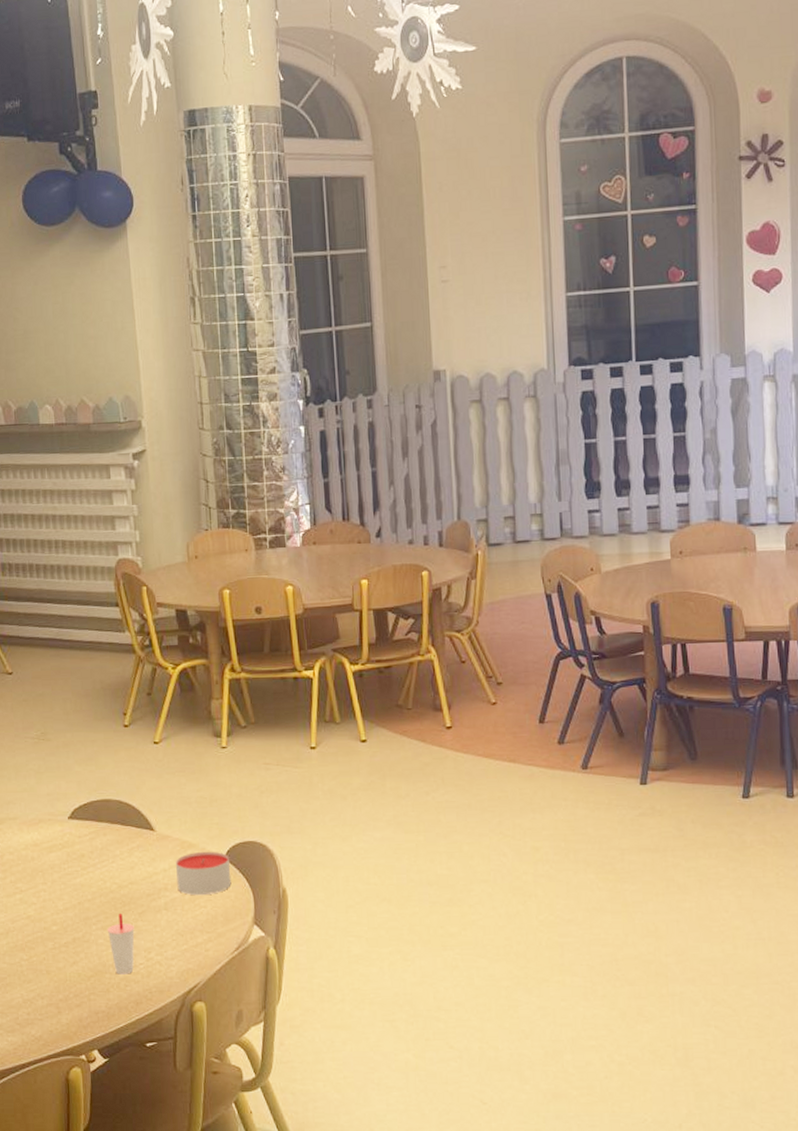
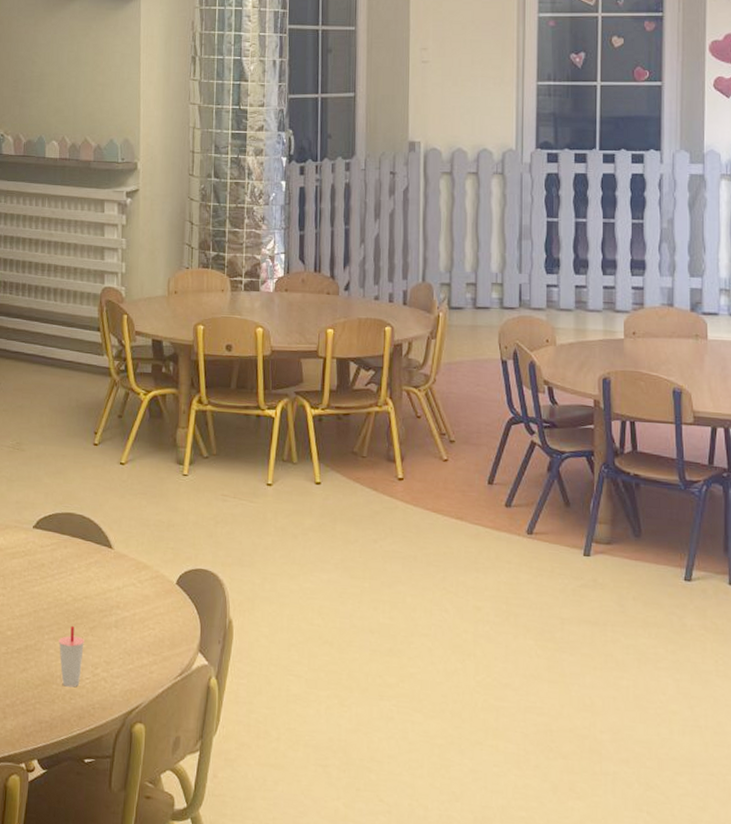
candle: present [175,851,232,896] -> none [129,573,181,617]

